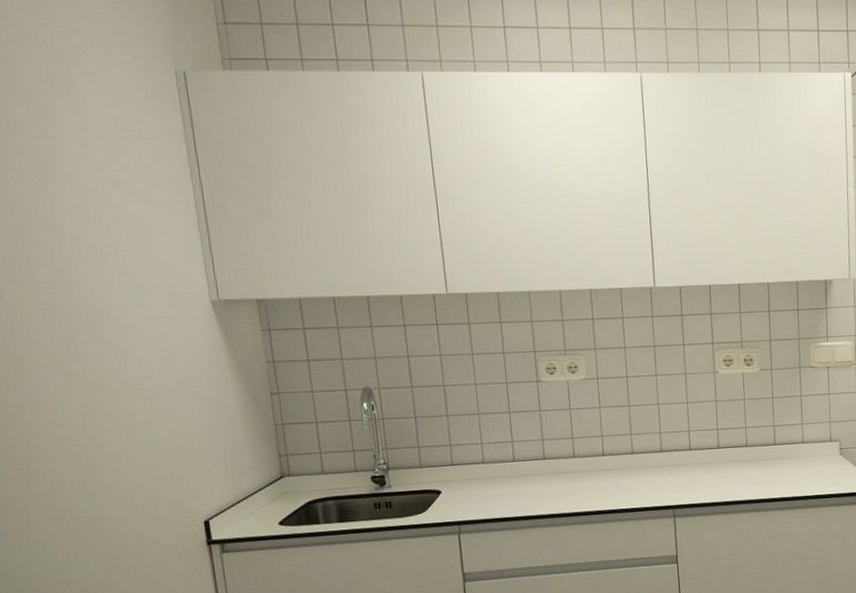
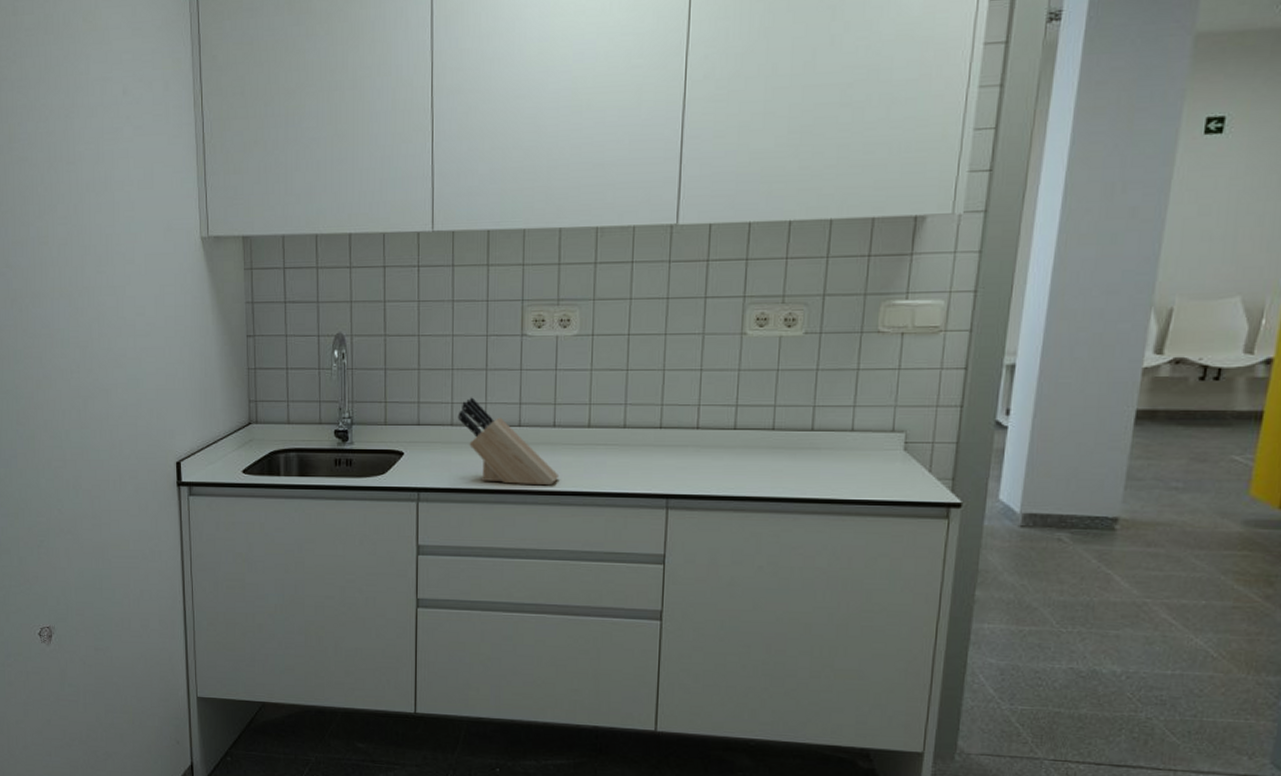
knife block: none [488,437,584,510] -> present [458,397,560,486]

